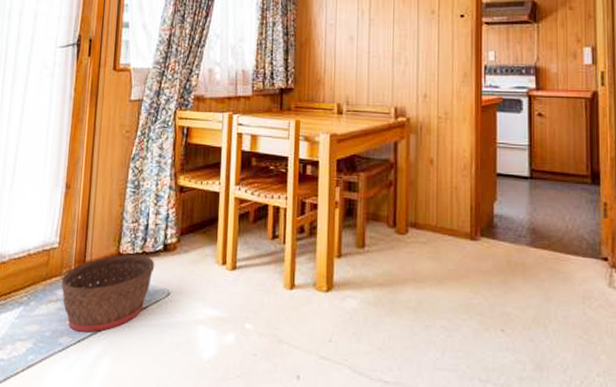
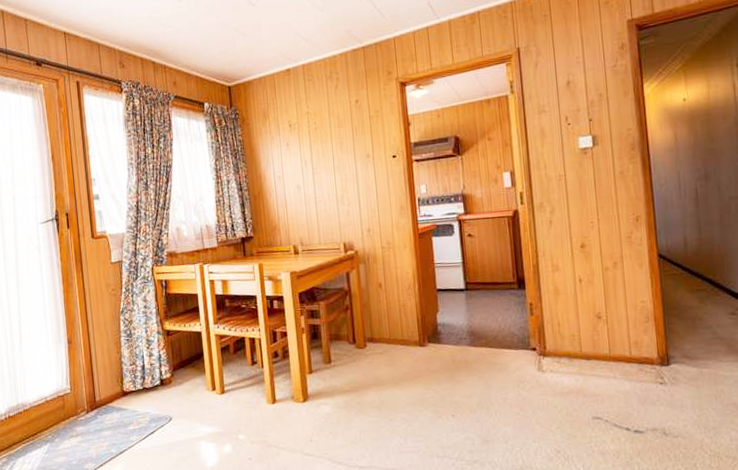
basket: present [60,254,155,333] -> none [77,390,156,458]

